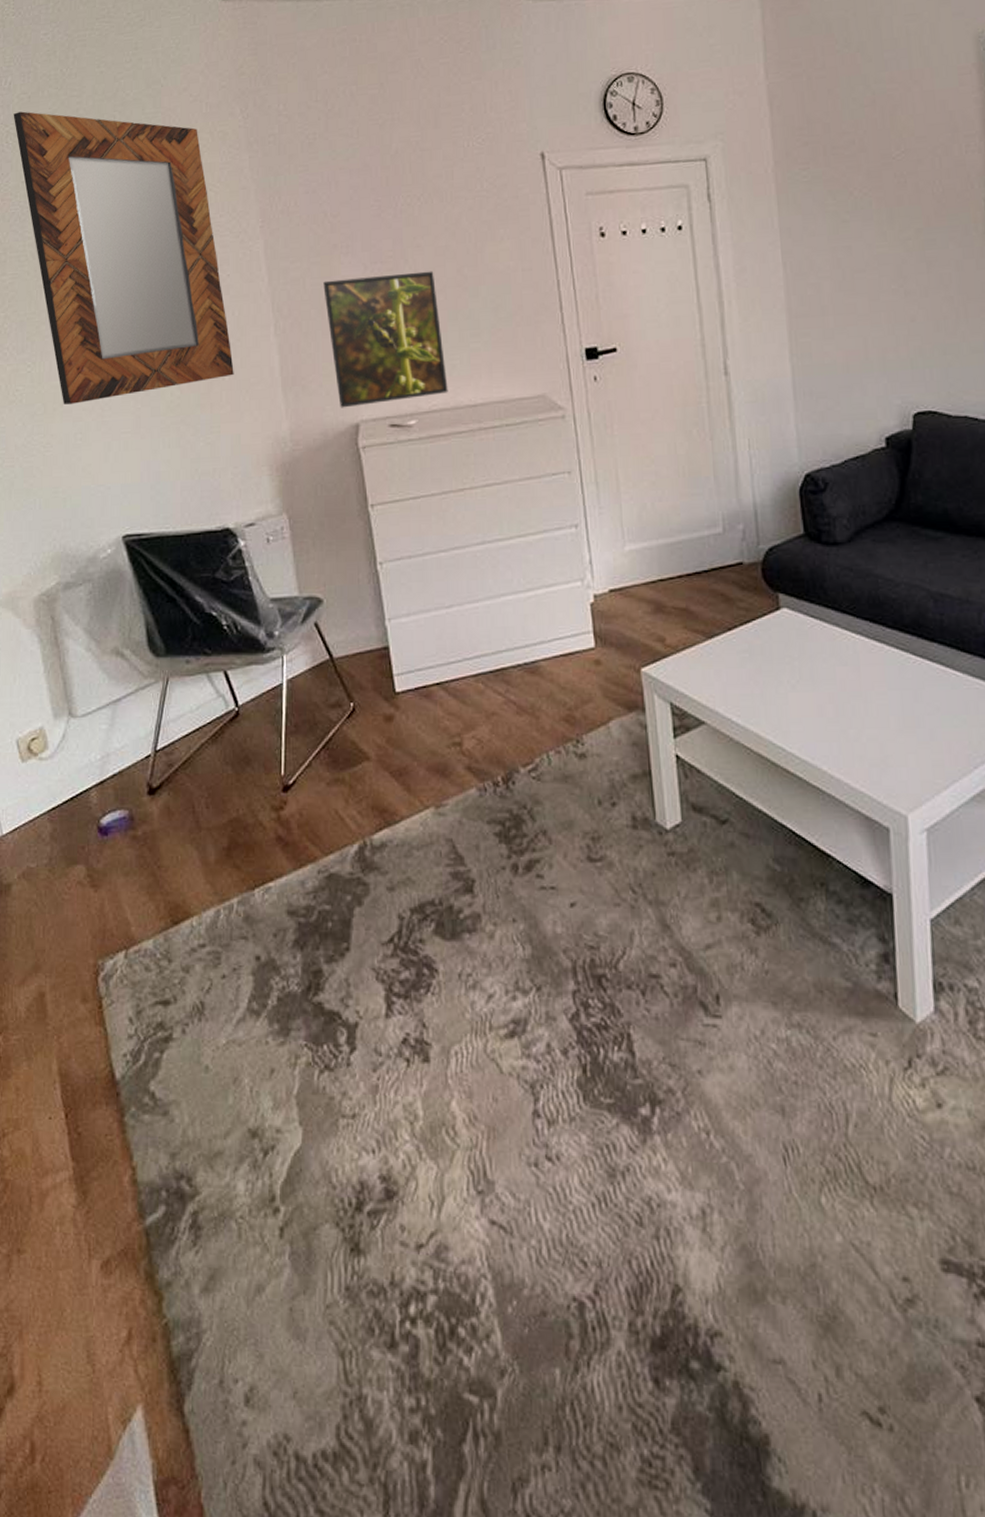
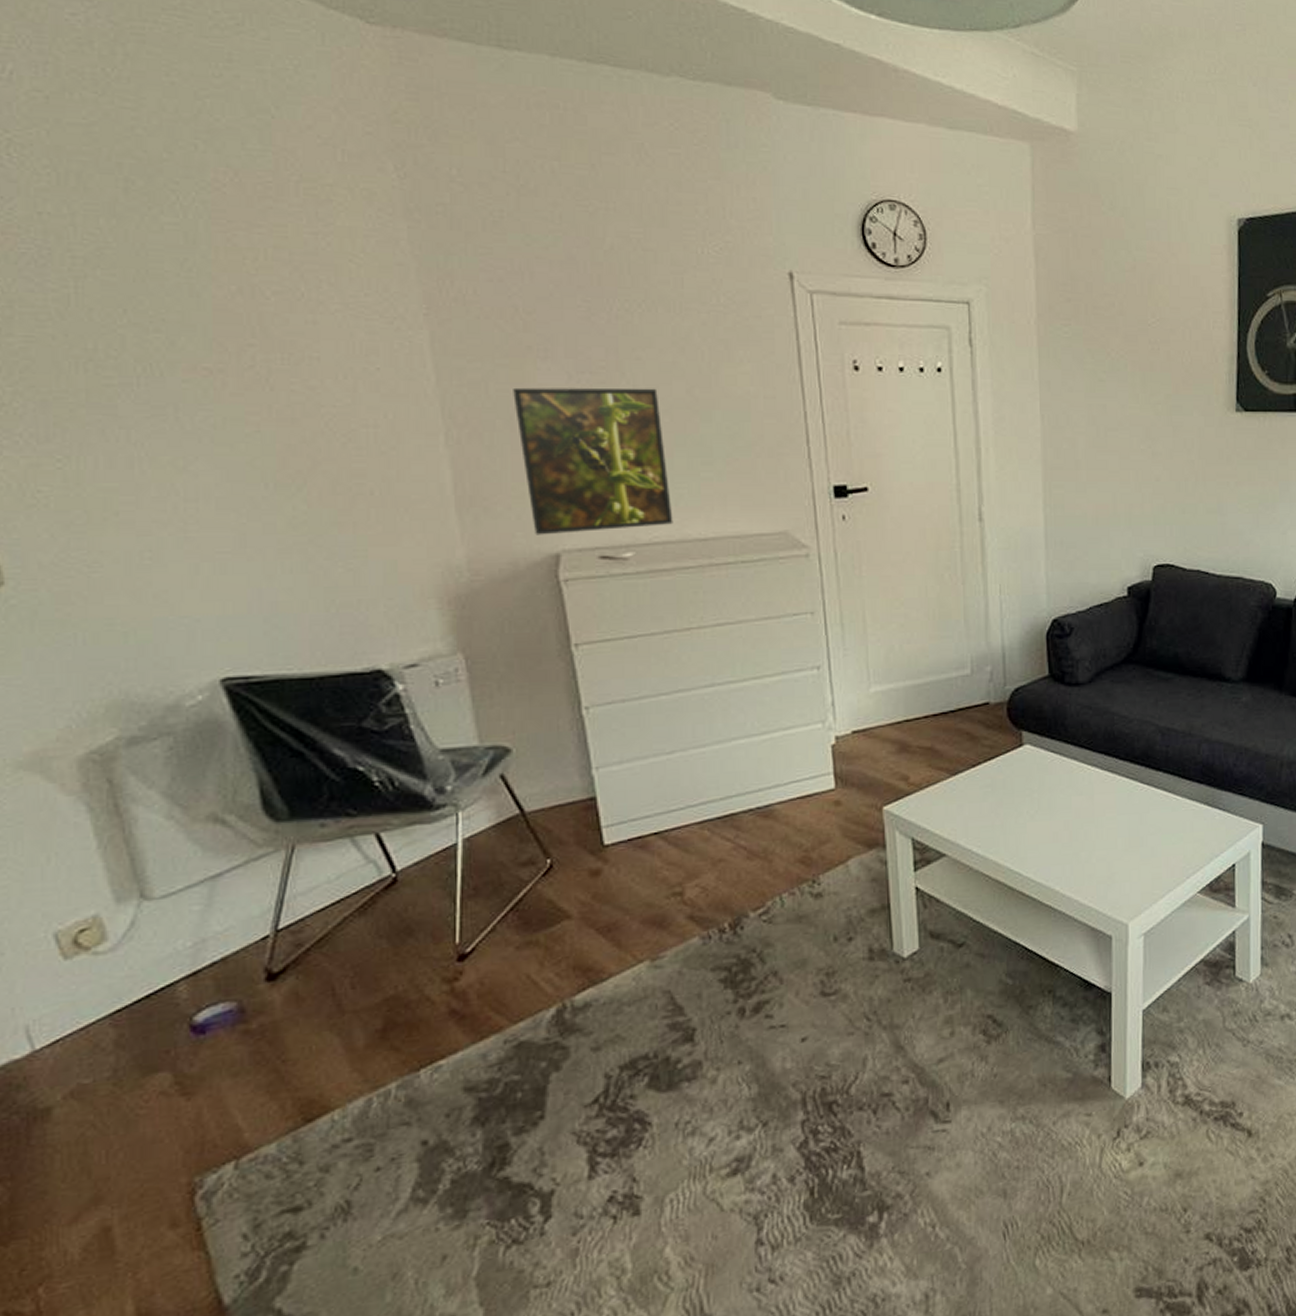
home mirror: present [13,111,234,404] -> none [18,114,387,513]

